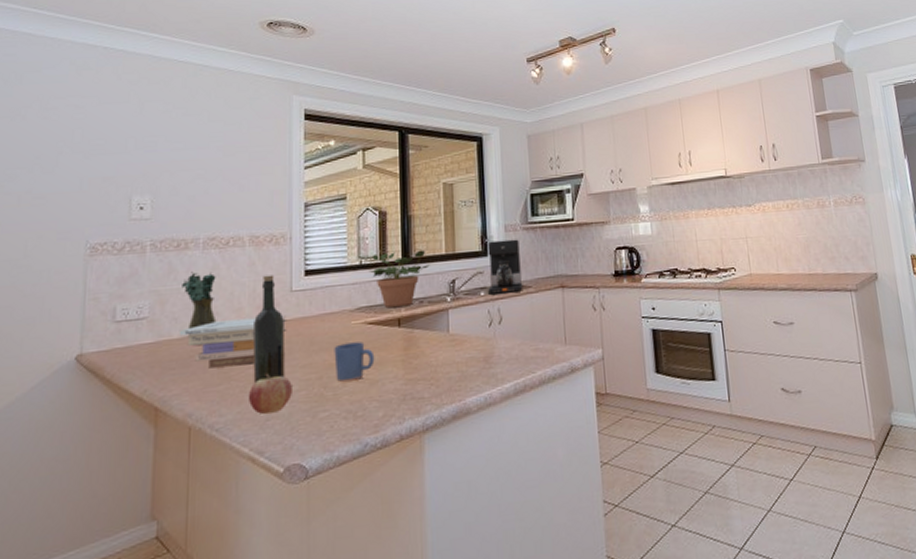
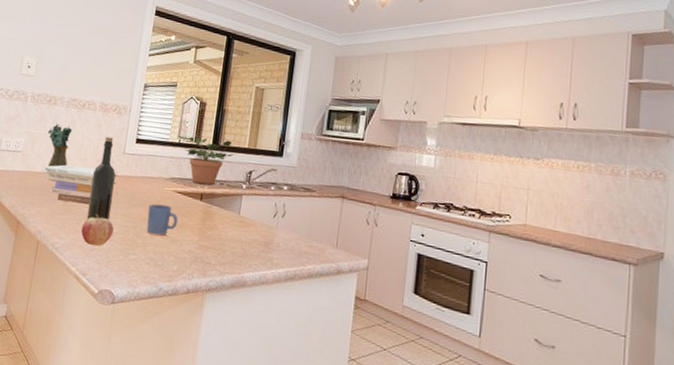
coffee maker: present [487,239,523,296] -> none [278,144,312,194]

